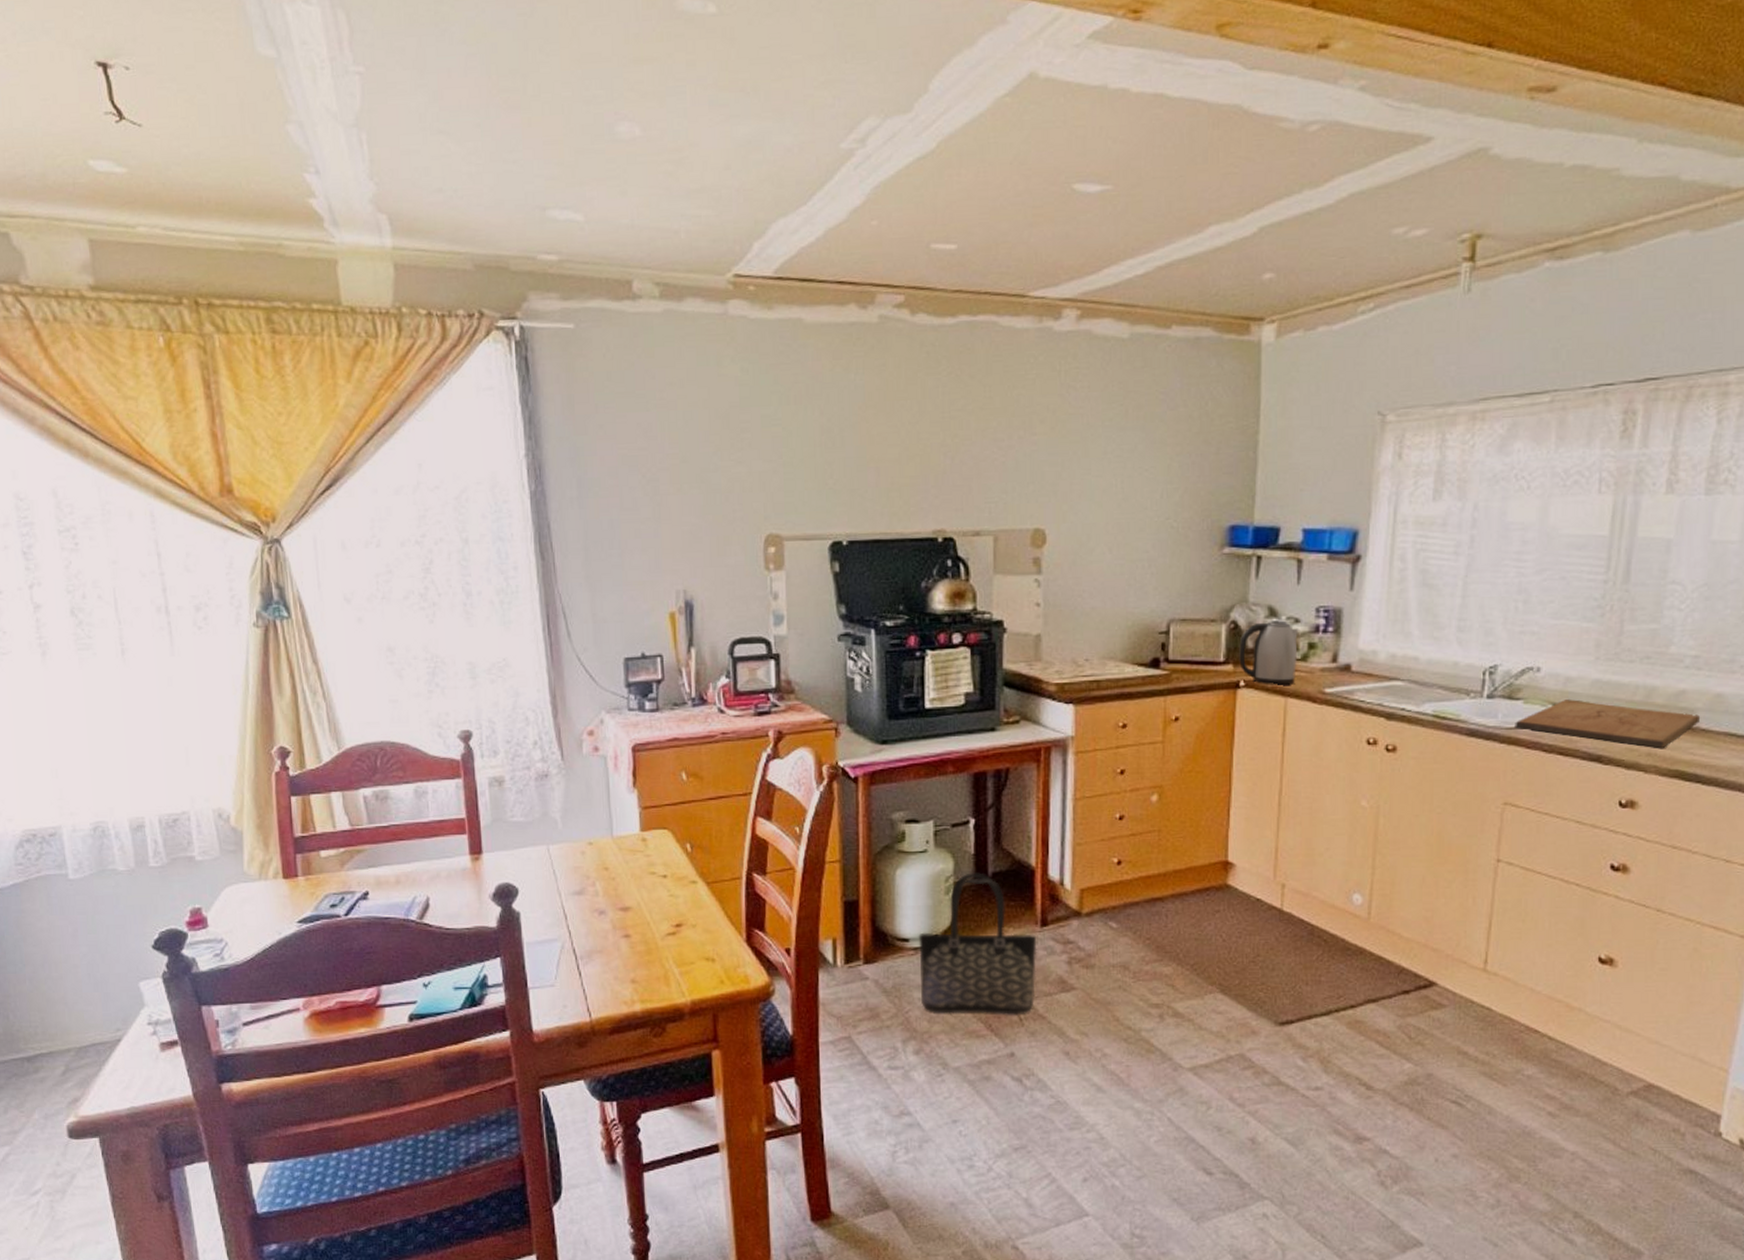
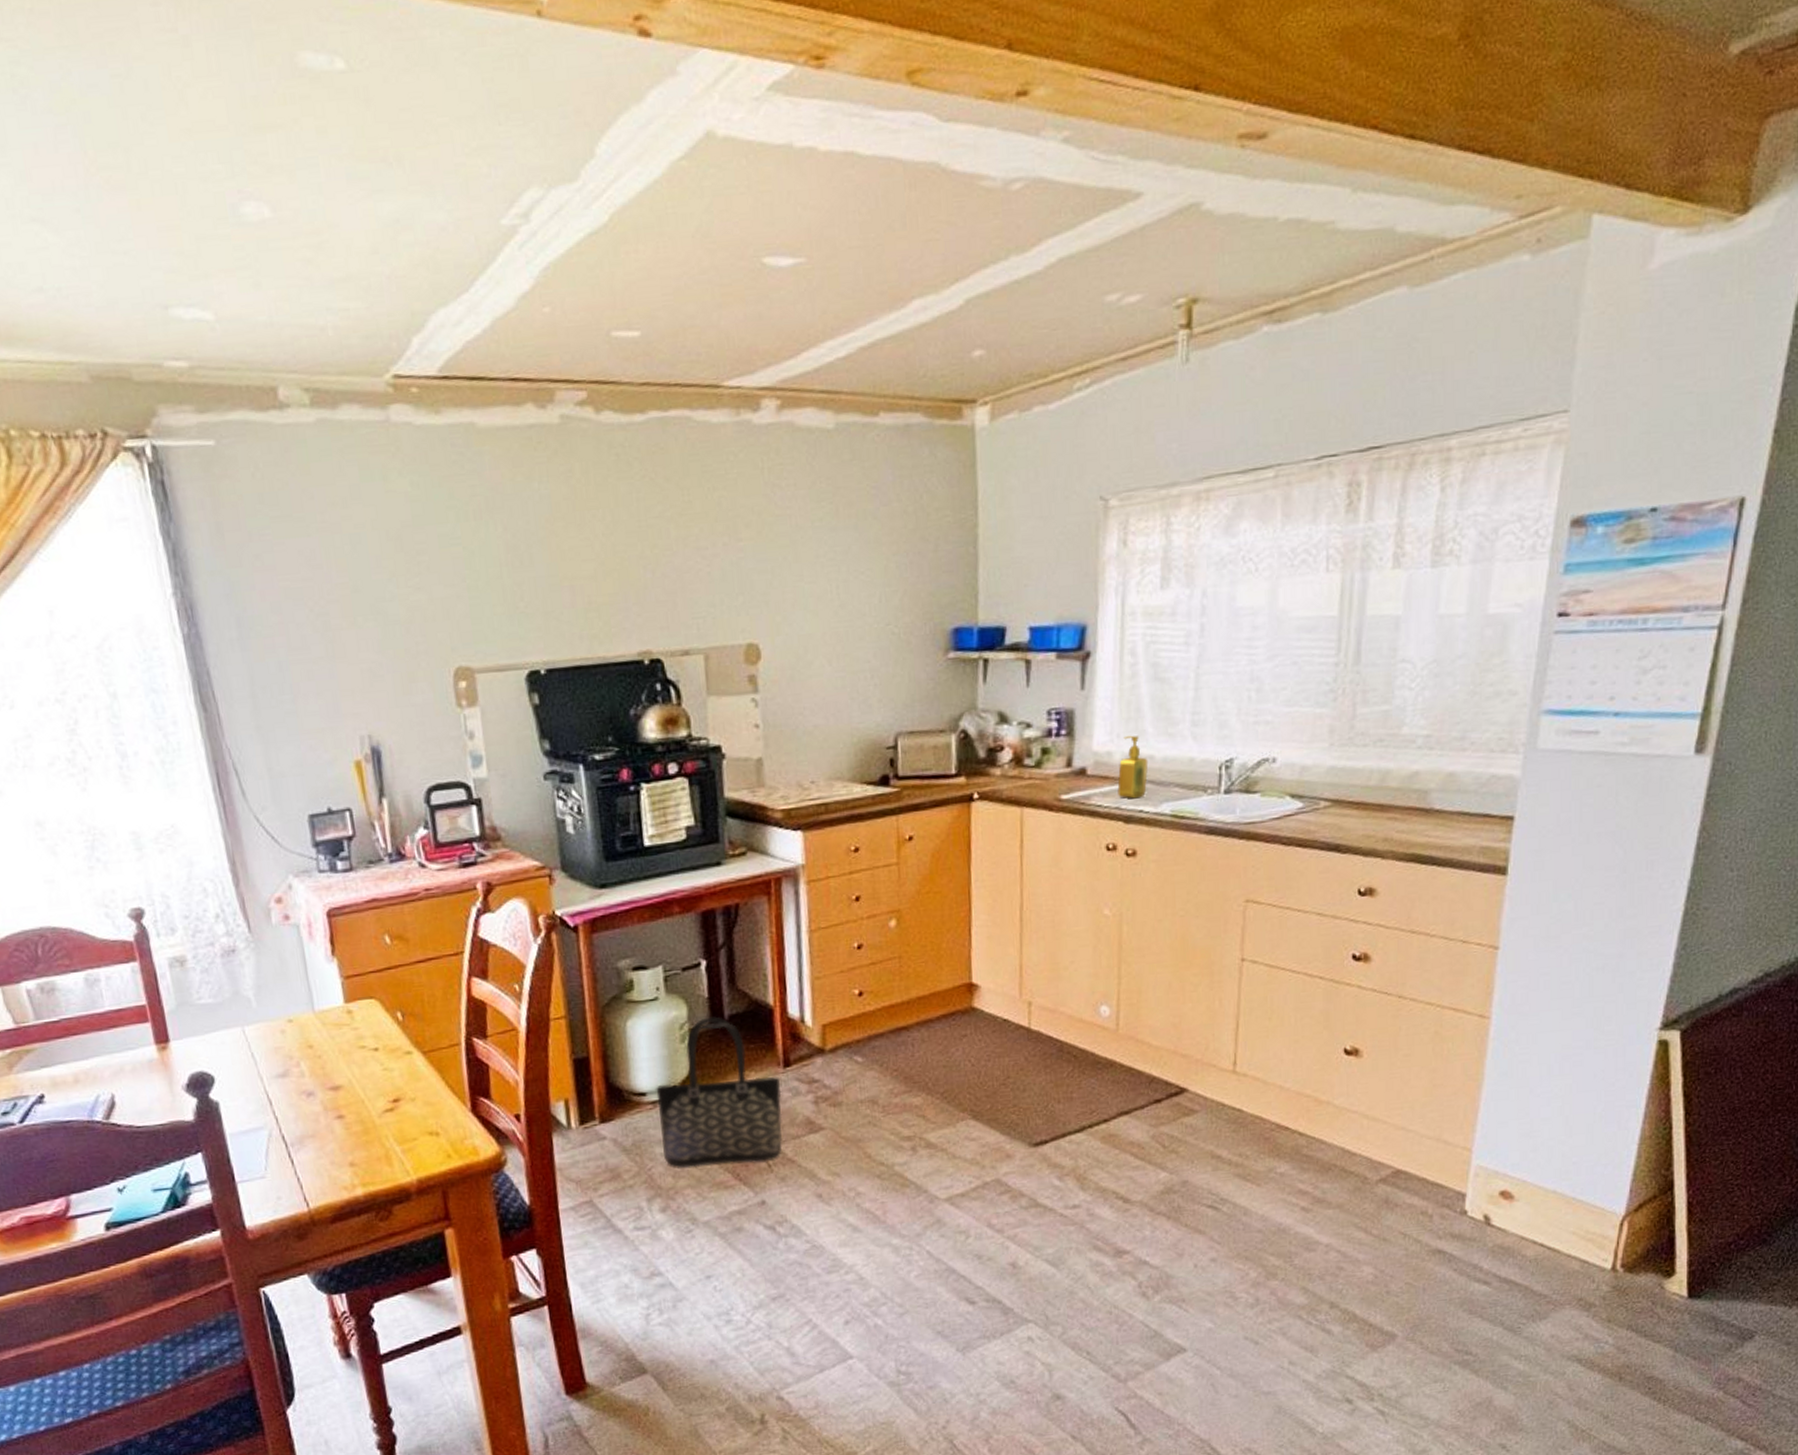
kettle: present [1239,620,1299,685] -> none [970,726,1031,796]
soap dispenser: none [1381,636,1413,697] -> present [1117,735,1149,799]
cutting board: present [1515,700,1701,749] -> none [1253,789,1434,834]

